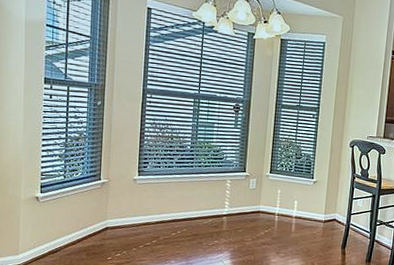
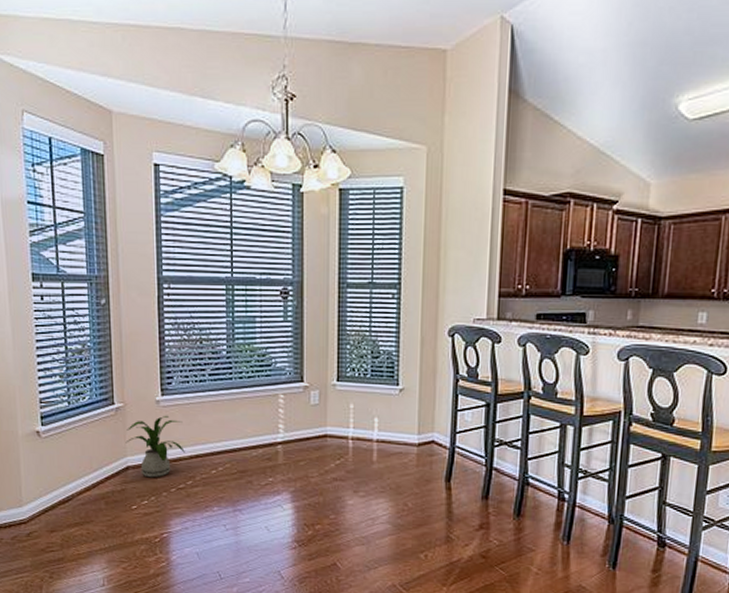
house plant: none [107,190,153,236] -> present [125,415,185,477]

